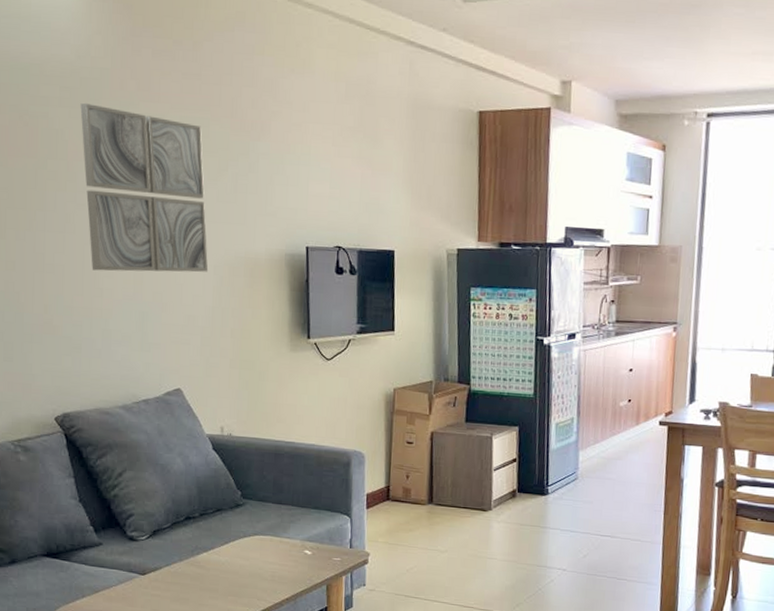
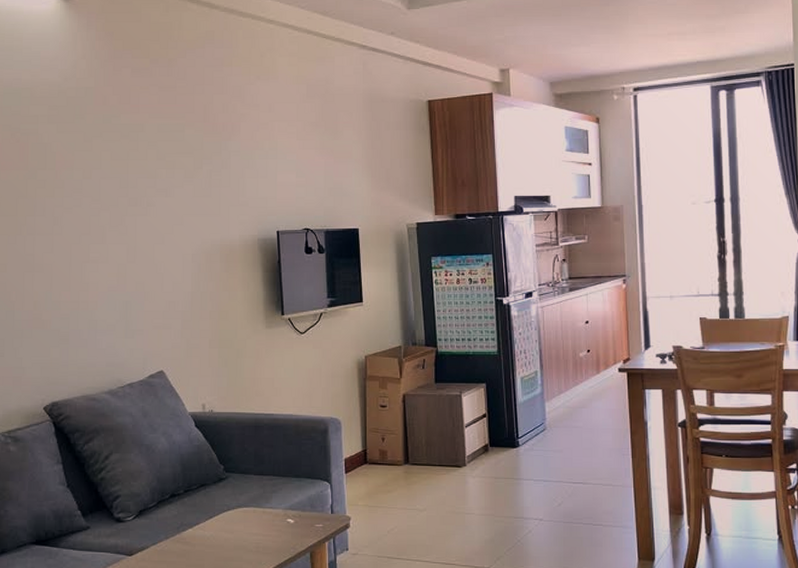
wall art: present [80,102,209,273] -> none [67,118,187,267]

